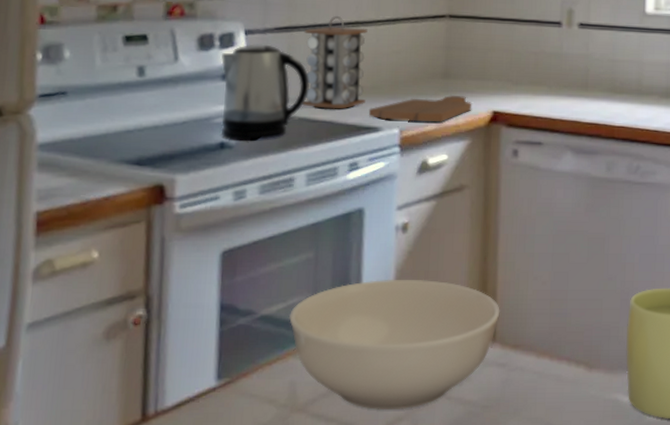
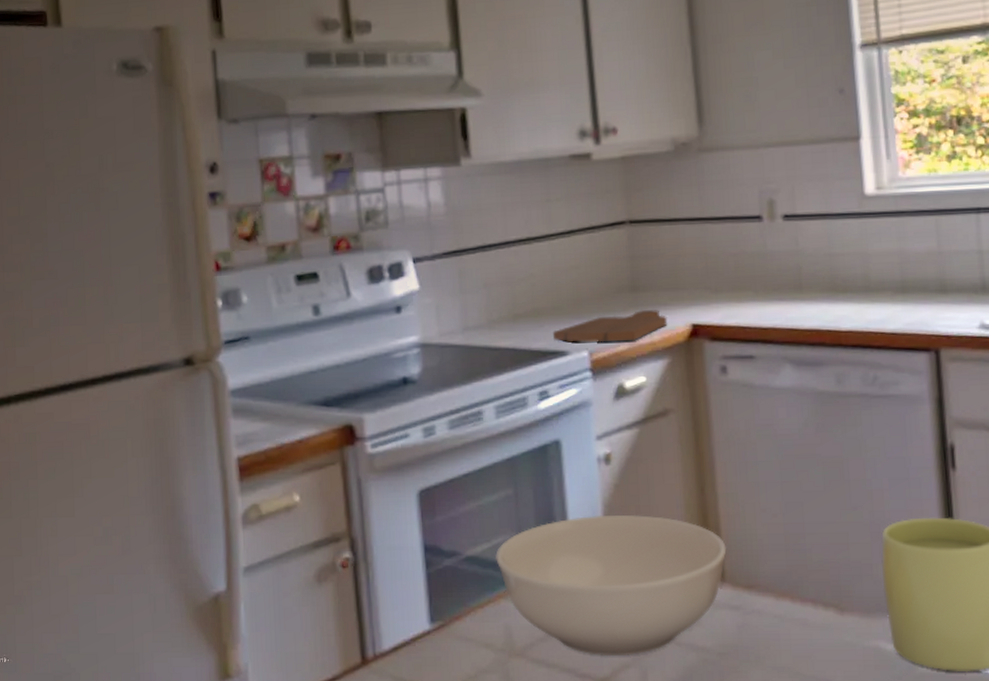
kettle: present [221,44,310,141] -> none [392,271,487,375]
spice rack: present [302,15,368,110] -> none [473,233,548,336]

